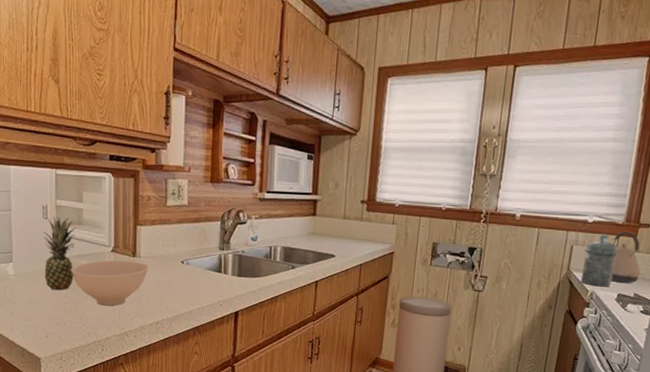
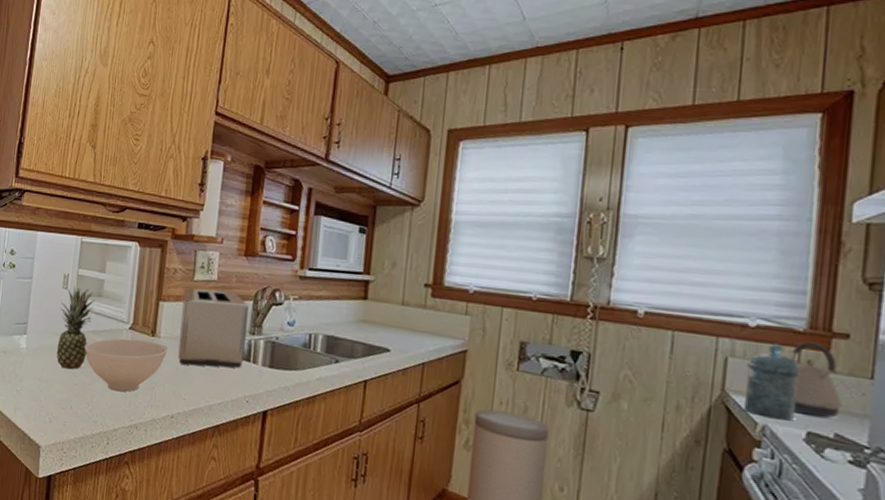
toaster: none [157,212,217,280] -> present [178,287,249,368]

